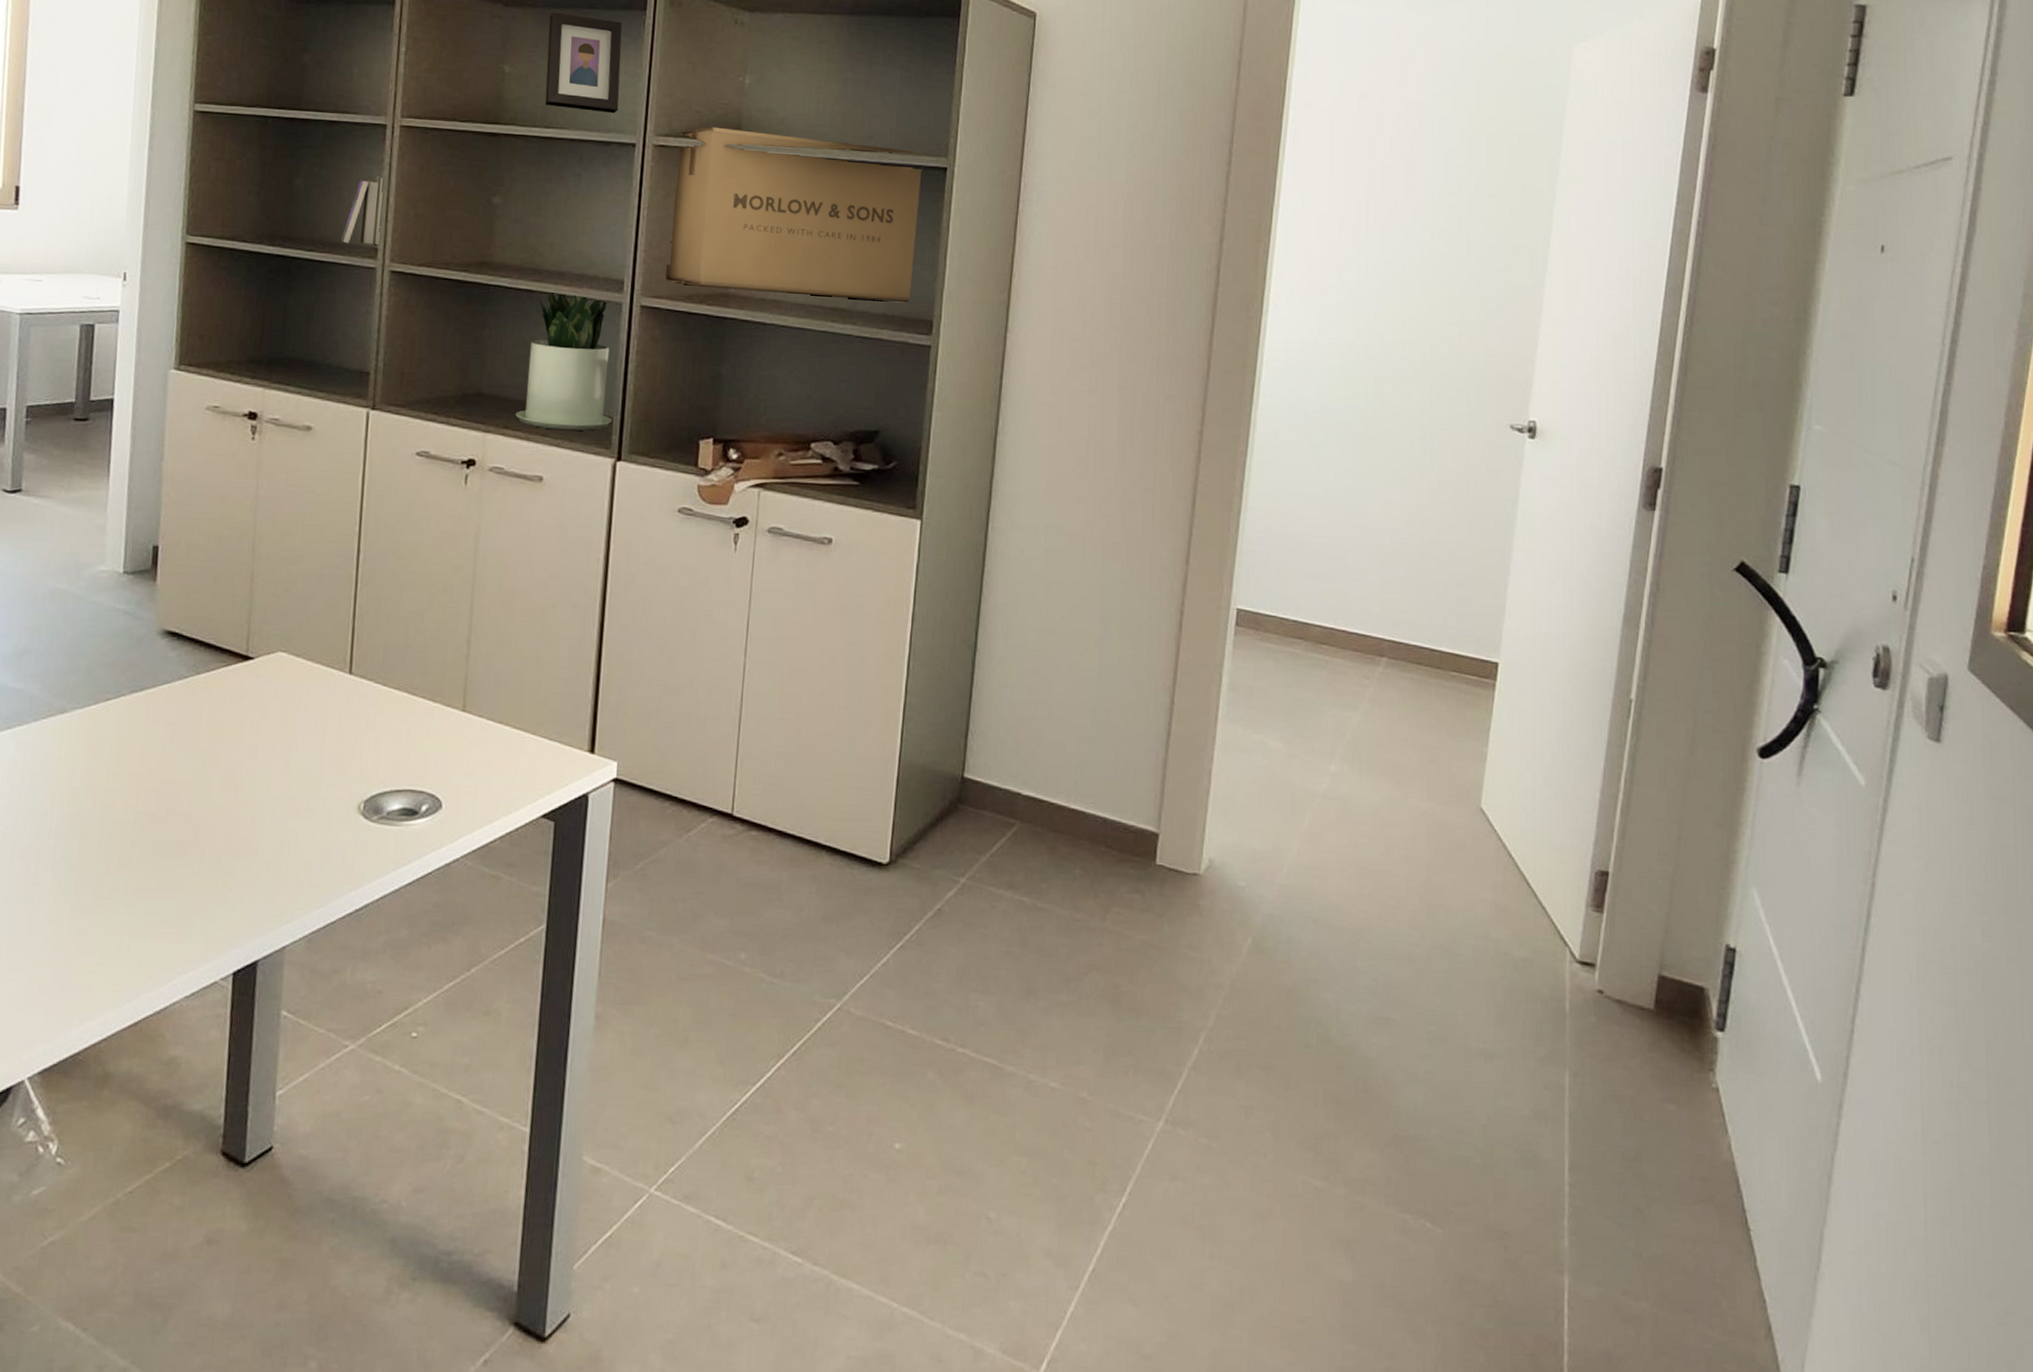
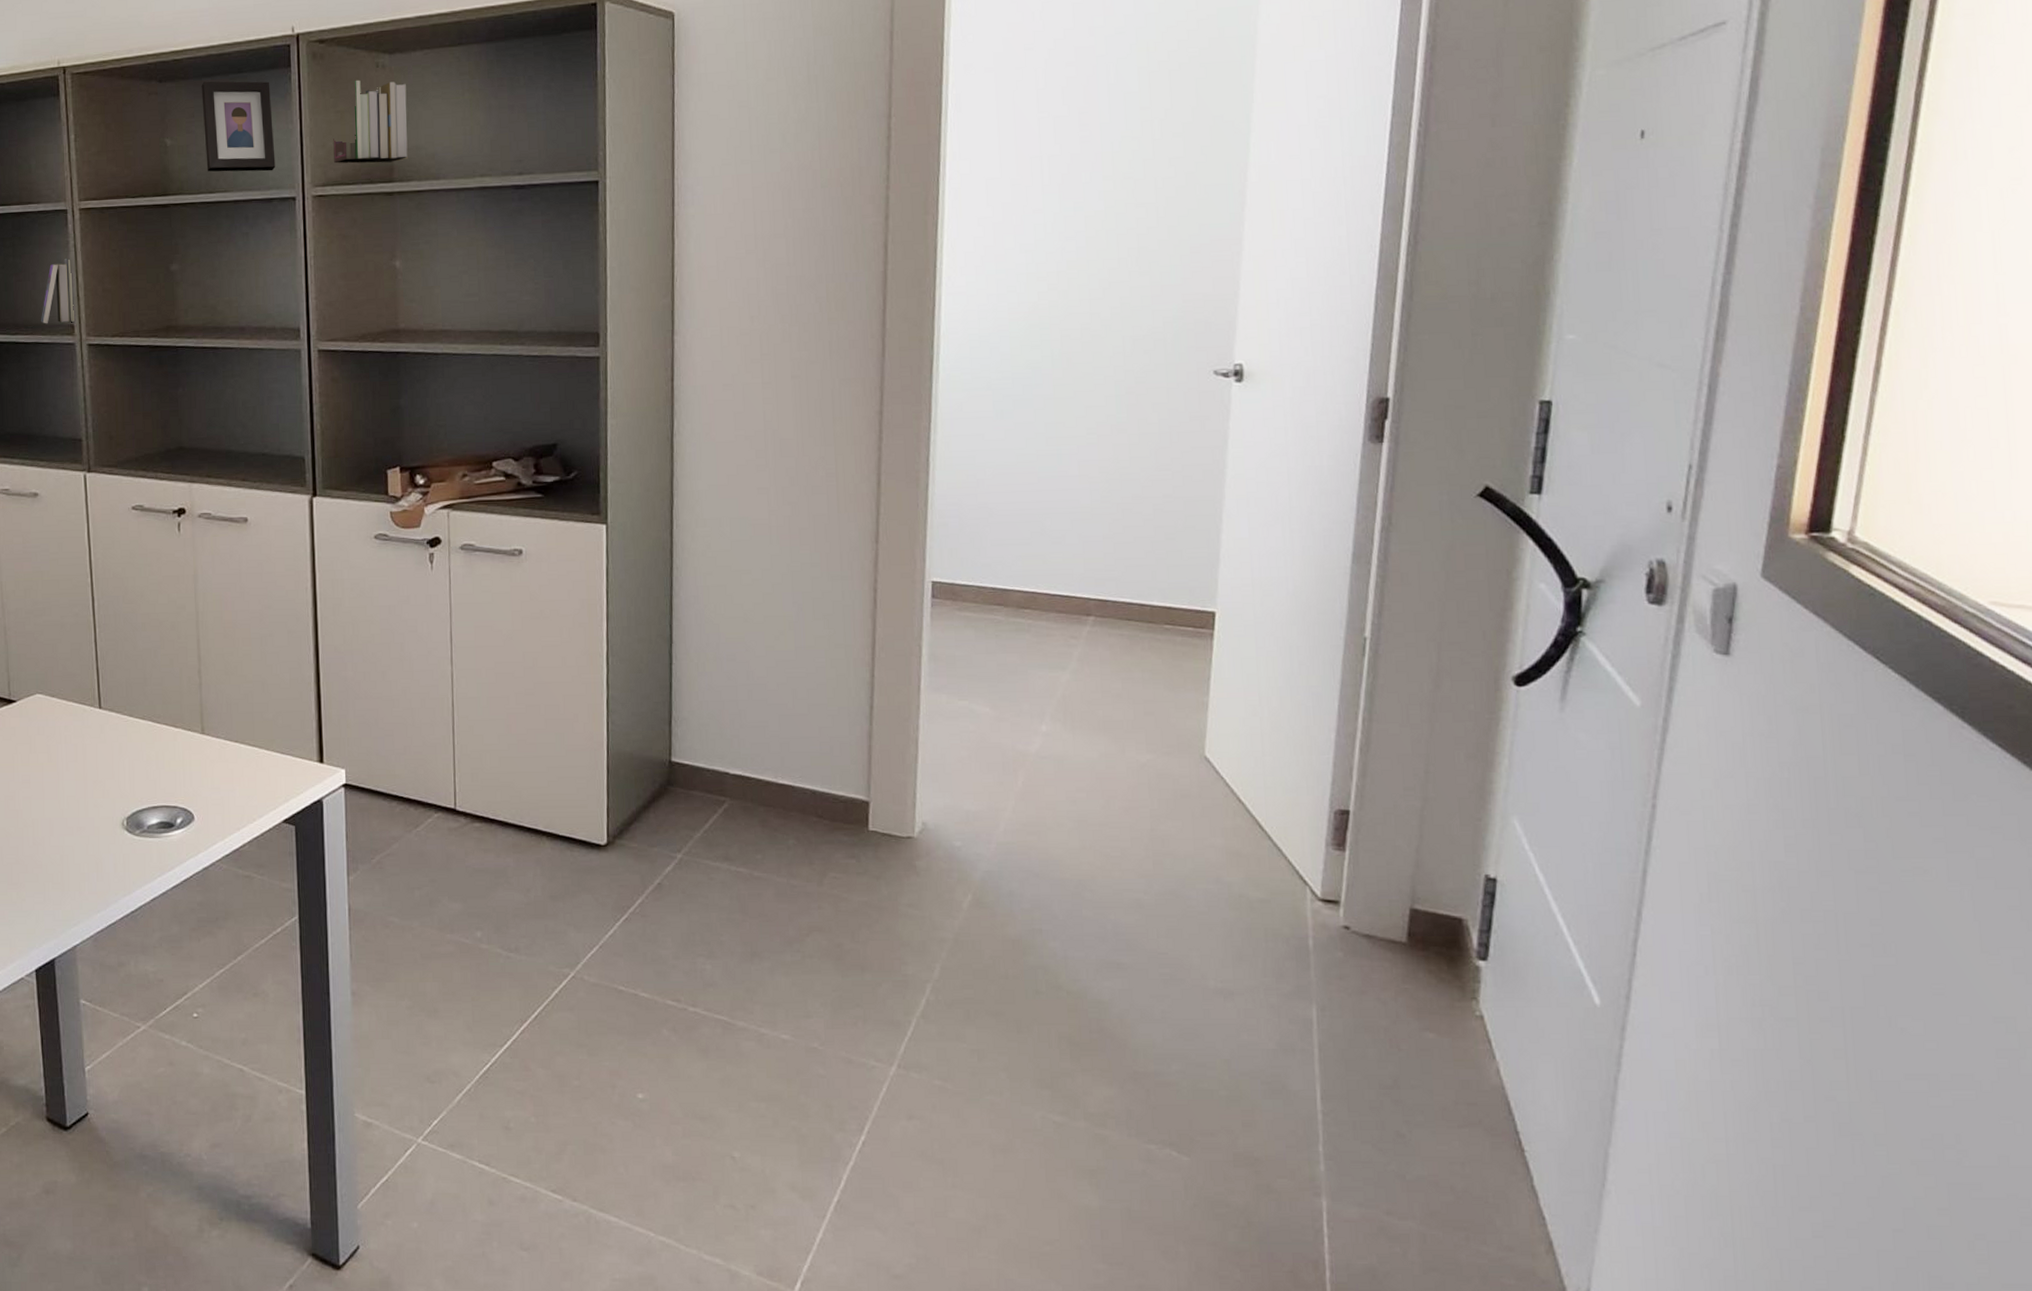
planter: present [515,288,613,431] -> none [216,345,305,474]
box: present [665,126,923,303] -> none [336,168,575,326]
books: none [680,33,763,122] -> present [333,79,408,164]

